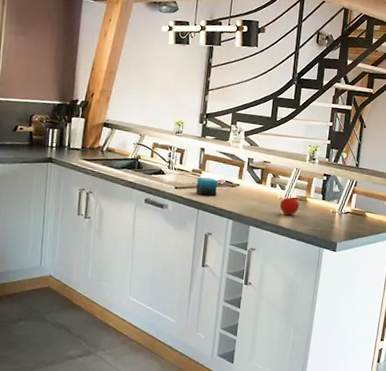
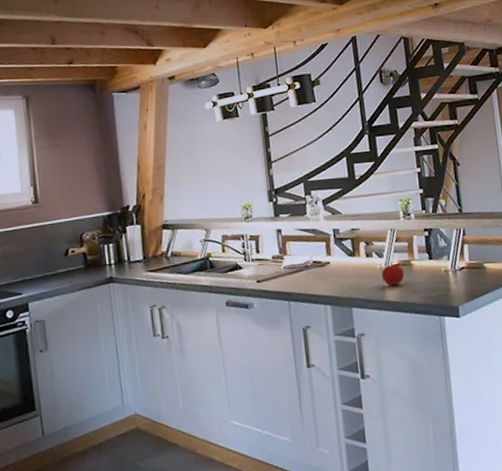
candle: present [195,177,218,197] -> none [280,261,307,285]

